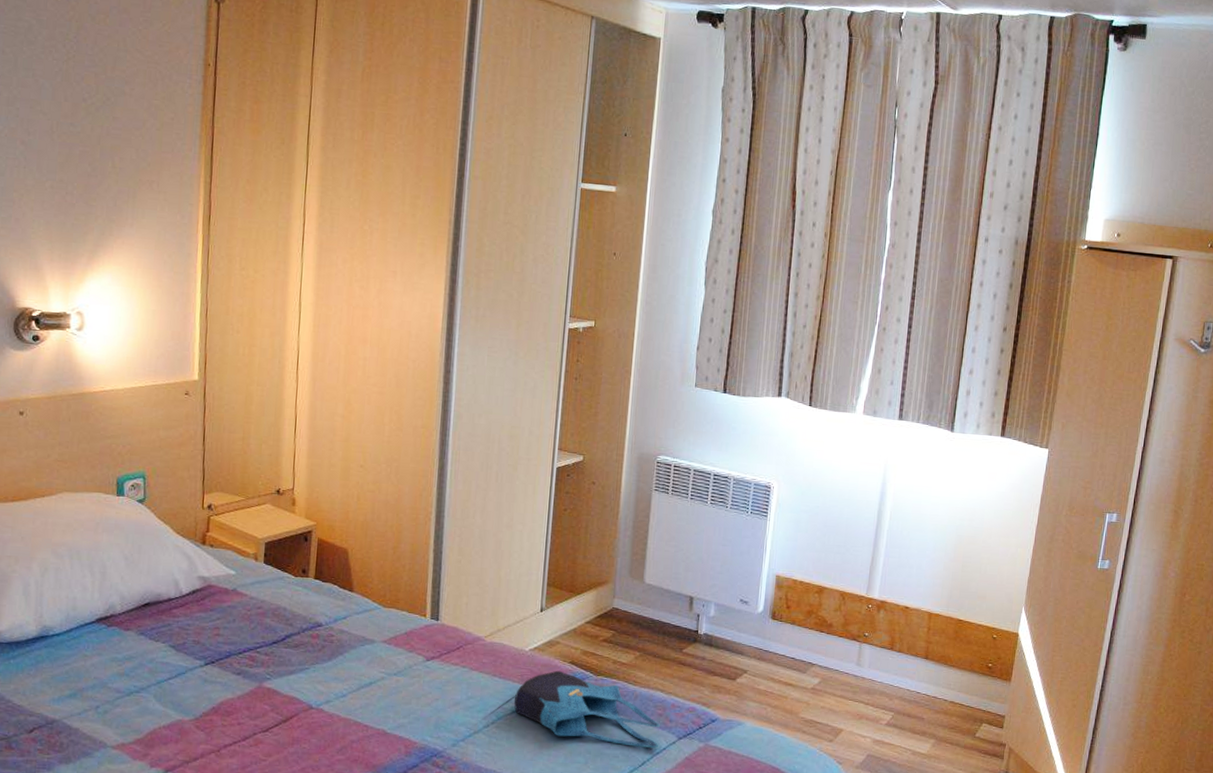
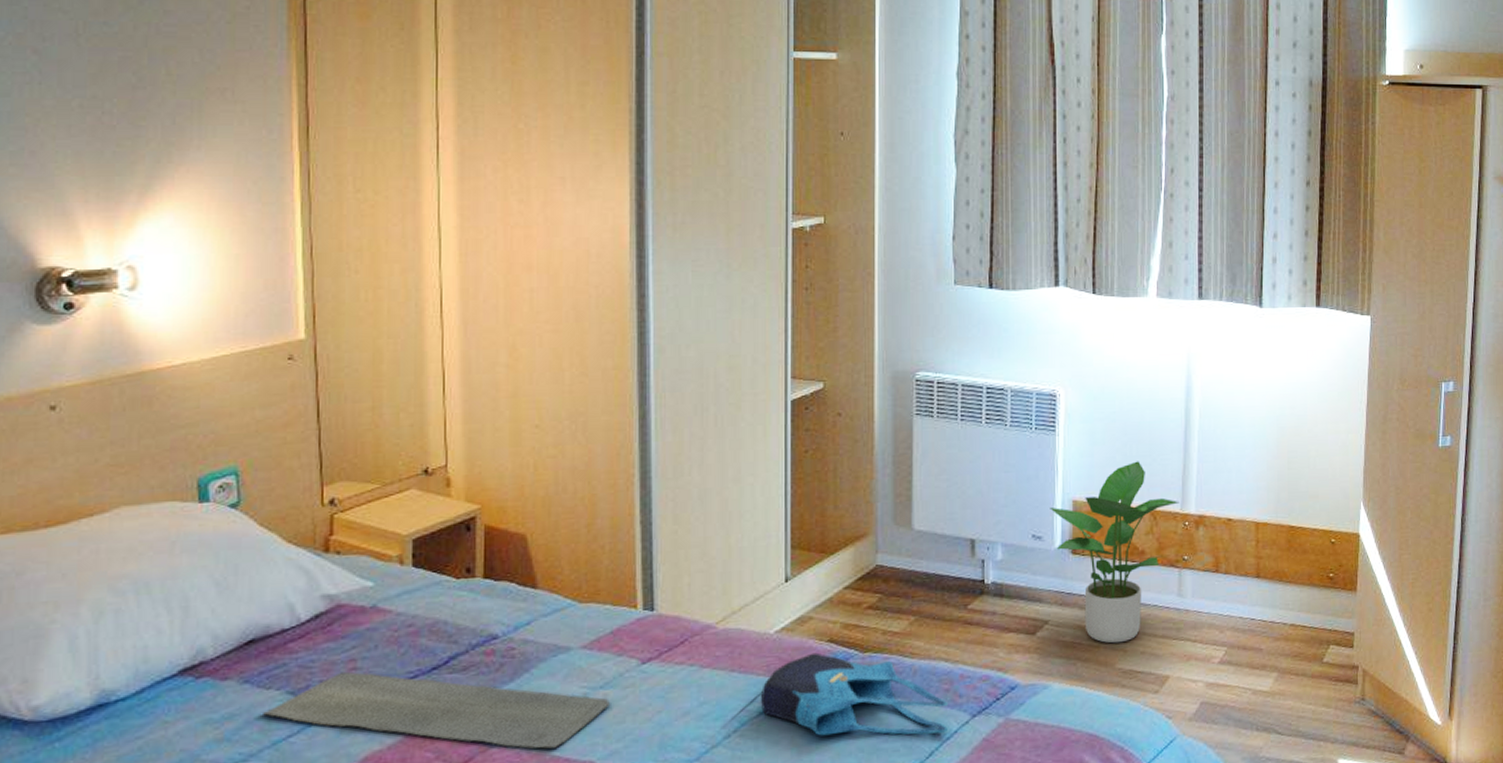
bath mat: none [152,637,400,716] -> present [263,672,610,749]
potted plant: none [757,549,866,697] -> present [1050,461,1179,644]

